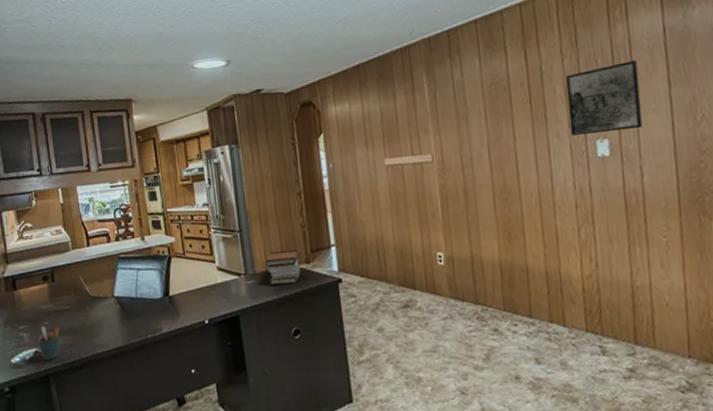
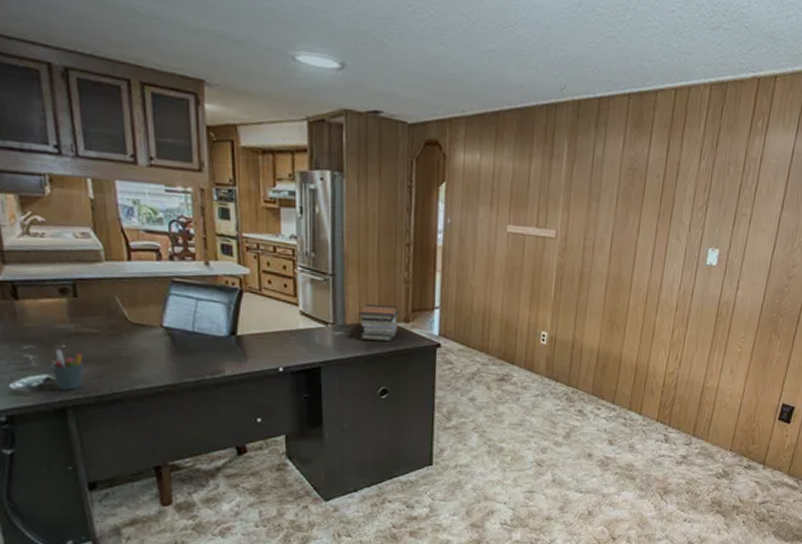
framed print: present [565,60,643,136] -> none [689,176,762,245]

